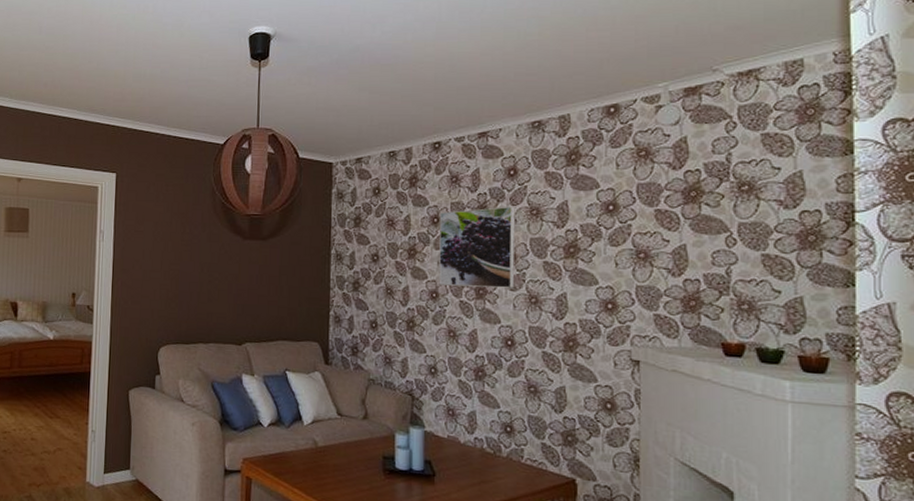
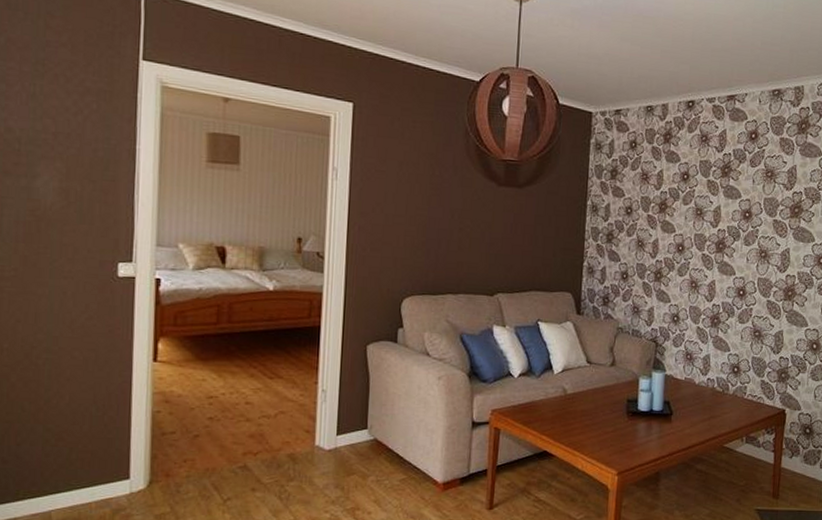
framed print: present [438,206,515,288] -> none [685,167,754,243]

